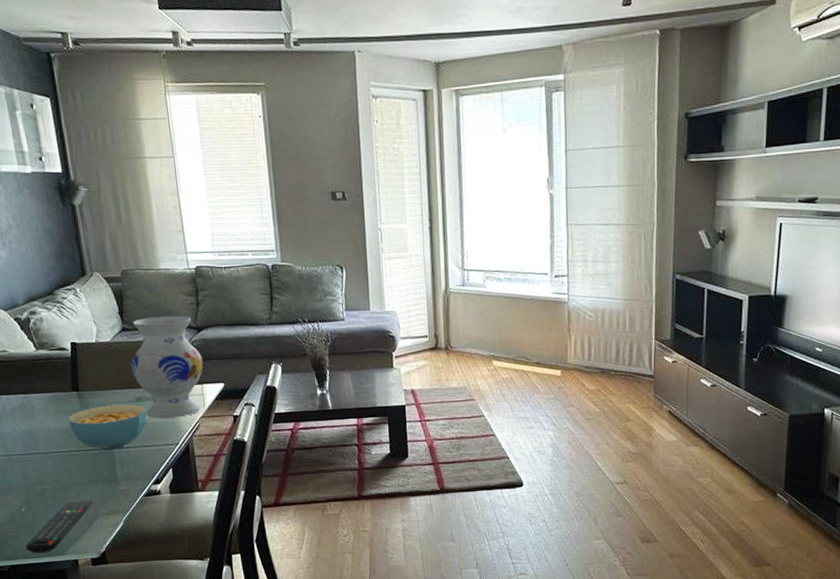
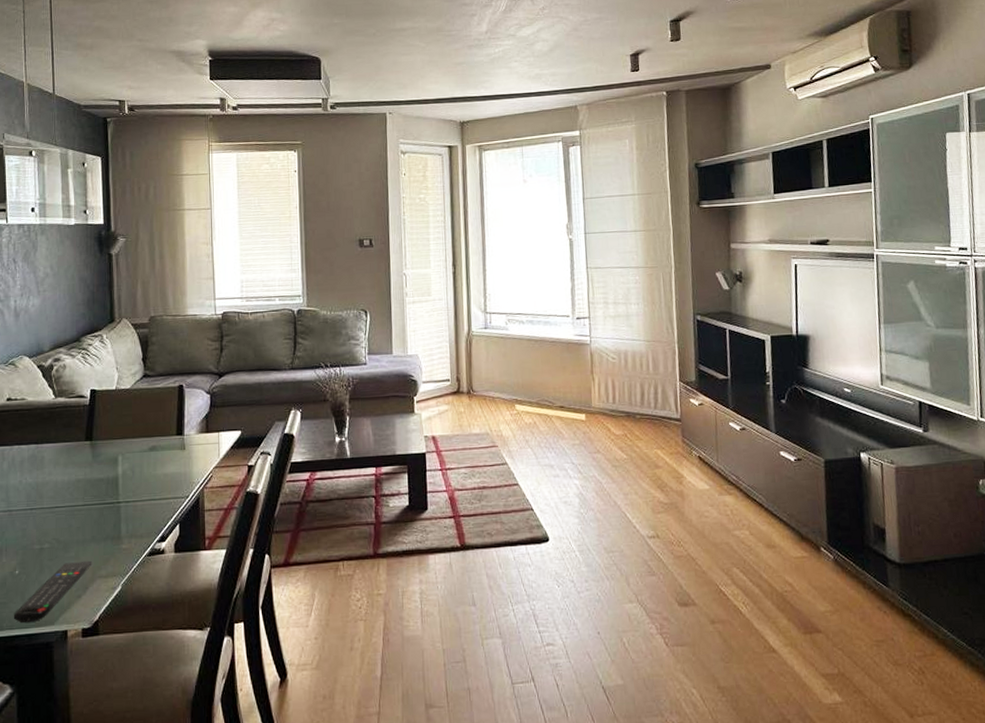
cereal bowl: present [67,404,148,451] -> none [77,453,160,506]
vase: present [131,315,204,419] -> none [149,361,222,470]

